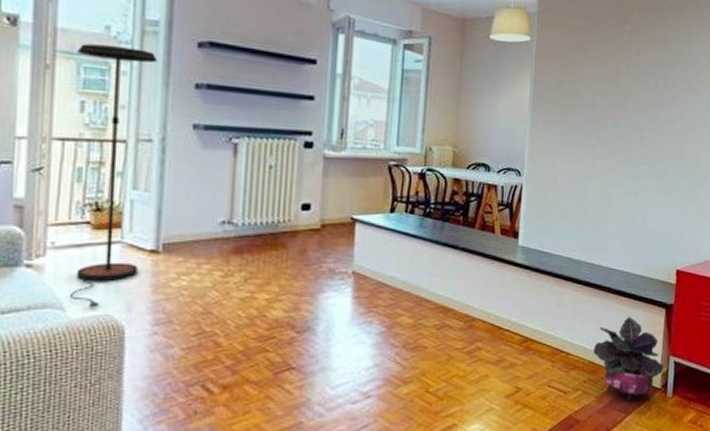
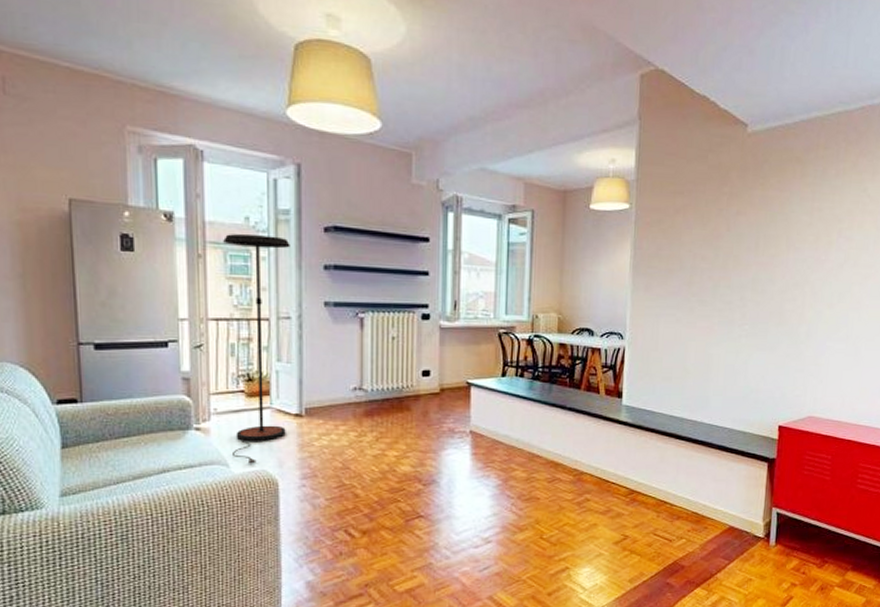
potted plant: present [593,317,664,401] -> none [697,470,767,549]

